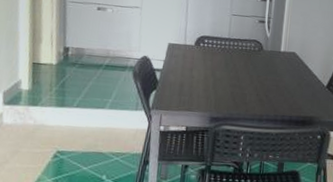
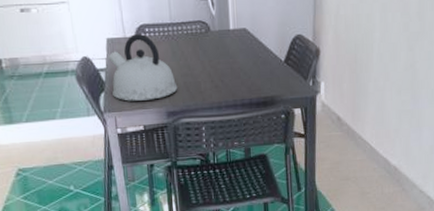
kettle: none [163,43,225,104] -> present [108,34,178,101]

